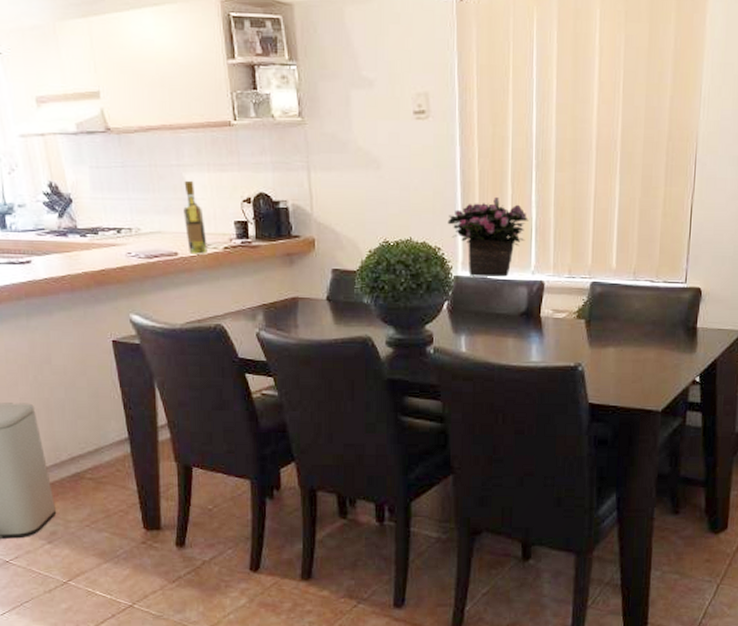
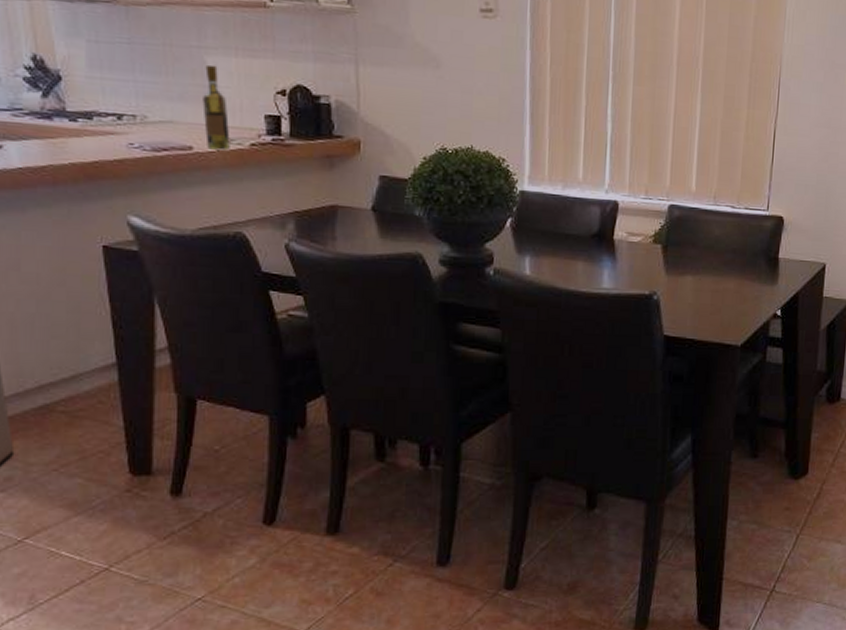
potted flower: present [447,196,529,278] -> none [514,107,603,195]

